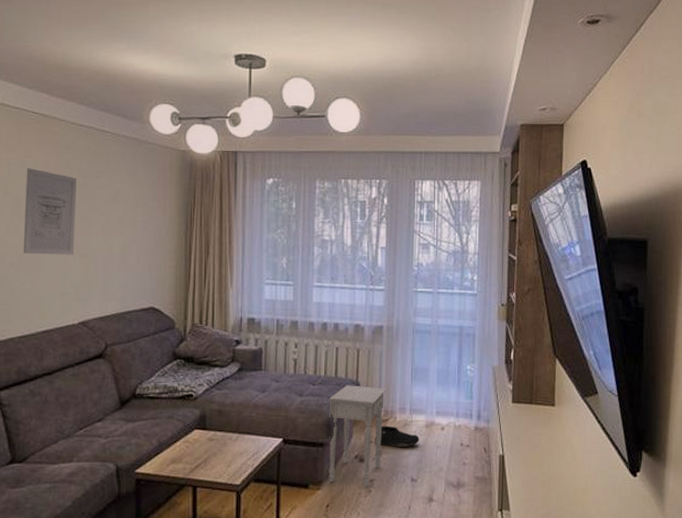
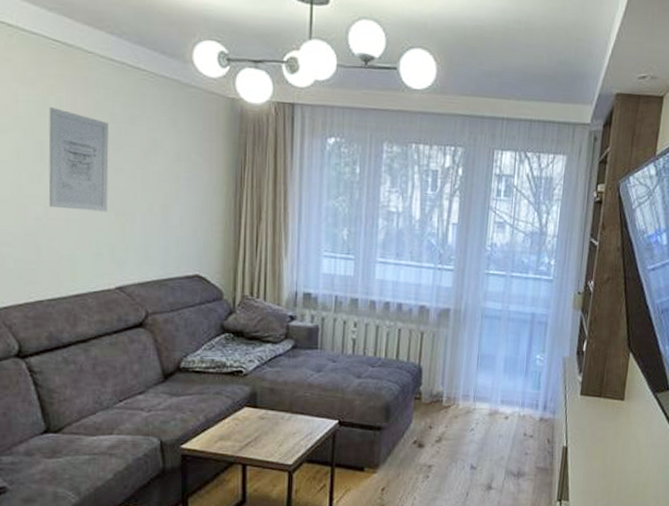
nightstand: present [329,385,388,487] -> none [385,369,451,473]
shoe: present [375,425,420,447] -> none [435,412,482,434]

